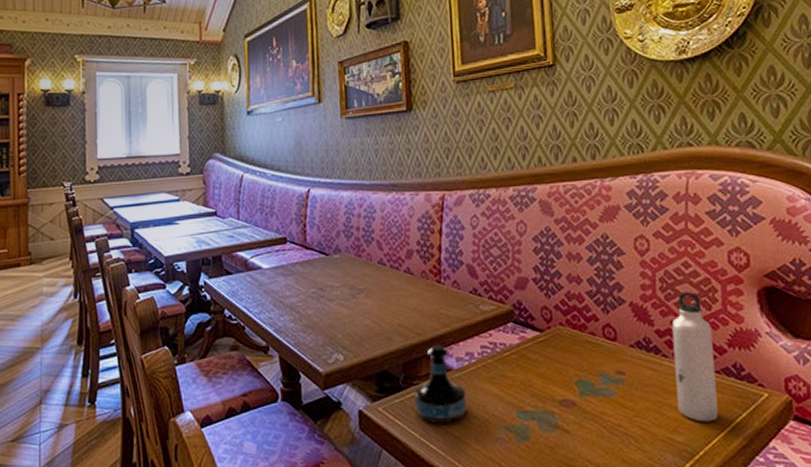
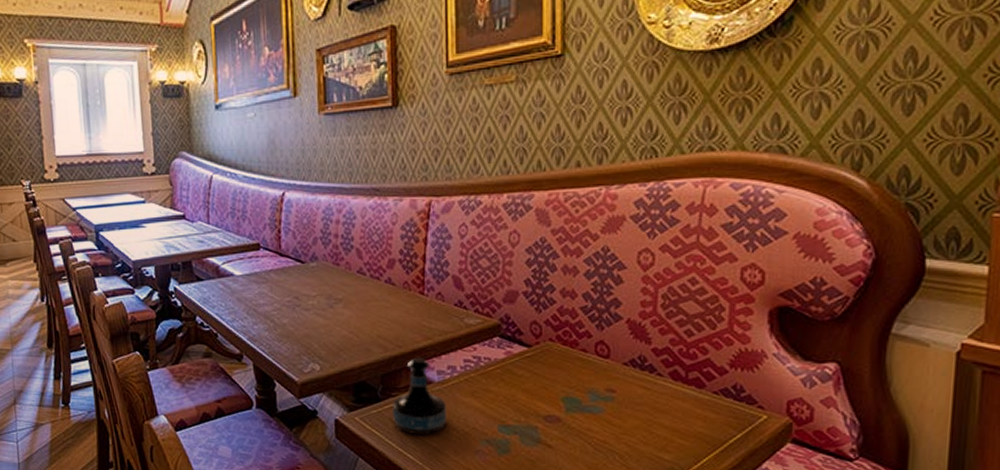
water bottle: present [671,291,718,422] -> none [668,308,714,442]

